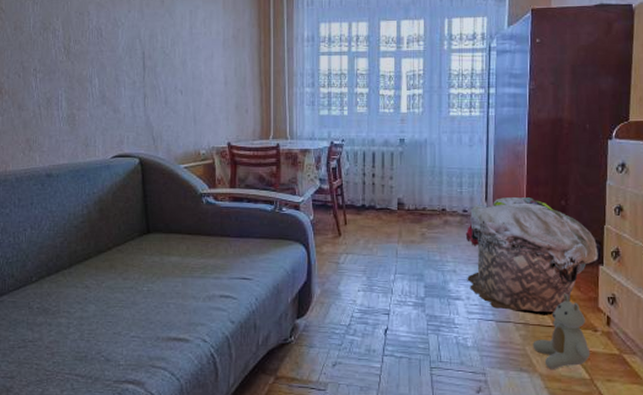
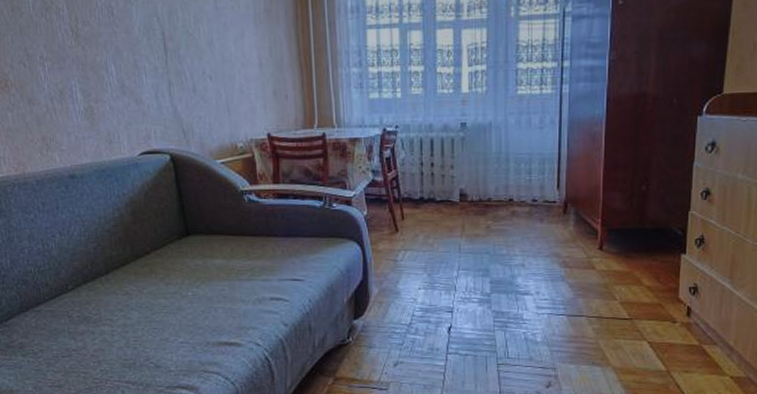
laundry basket: present [465,197,598,315] -> none [535,183,681,308]
stuffed bear: present [533,293,591,369] -> none [606,284,668,362]

